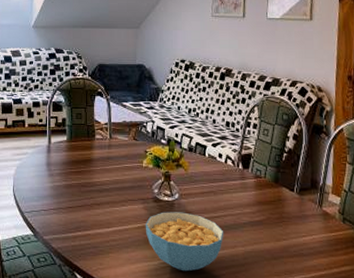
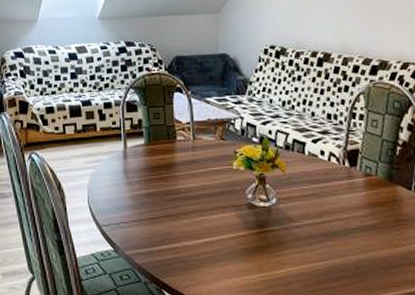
cereal bowl: present [145,212,224,272] -> none [239,218,332,285]

